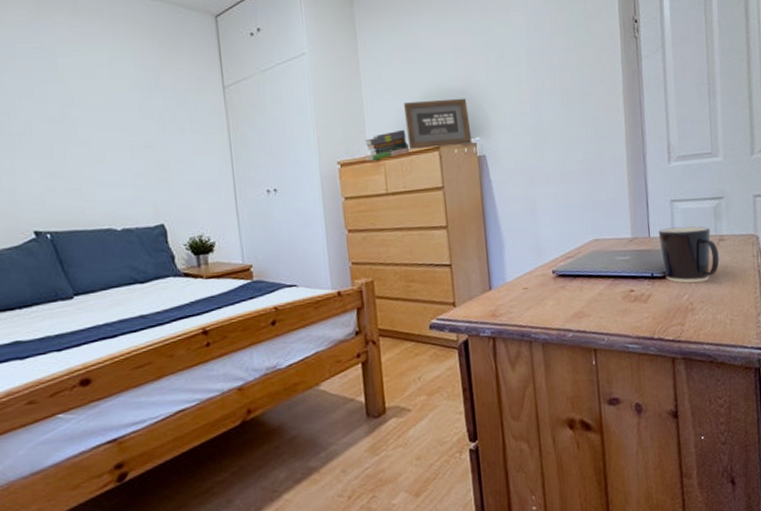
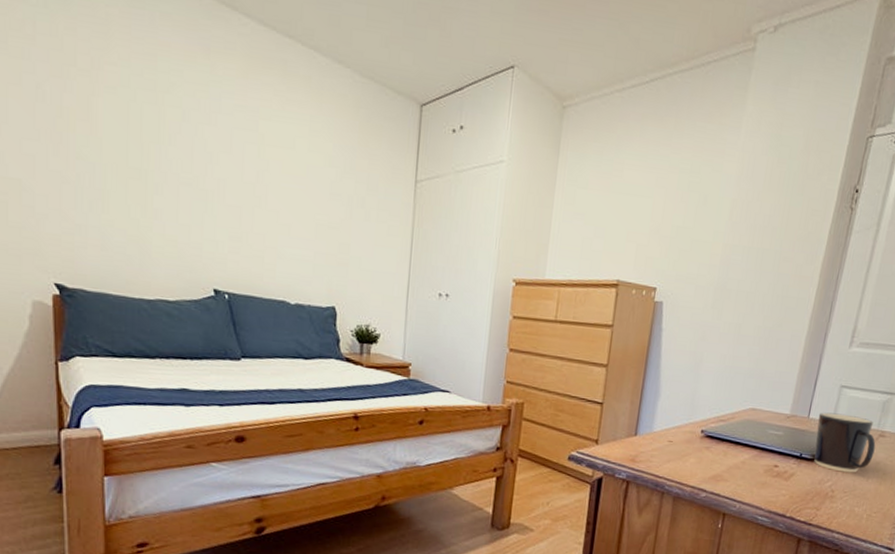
books: present [364,130,410,161] -> none [541,259,588,286]
picture frame: present [404,98,472,149] -> none [587,232,657,288]

